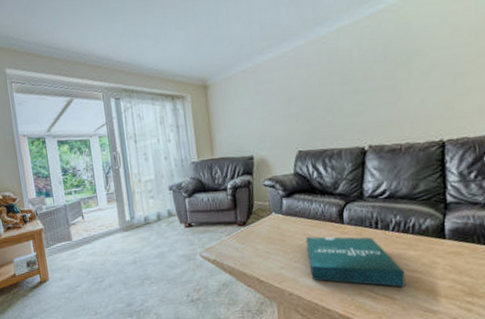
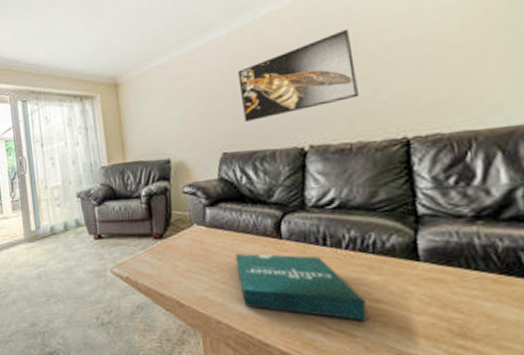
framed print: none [313,46,409,124] -> present [237,29,359,122]

